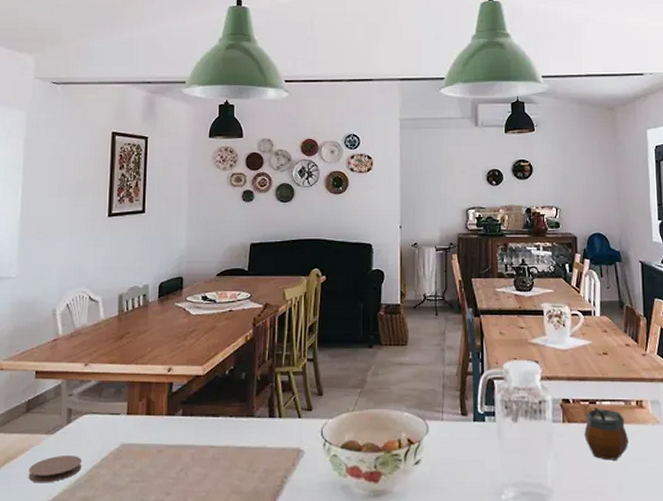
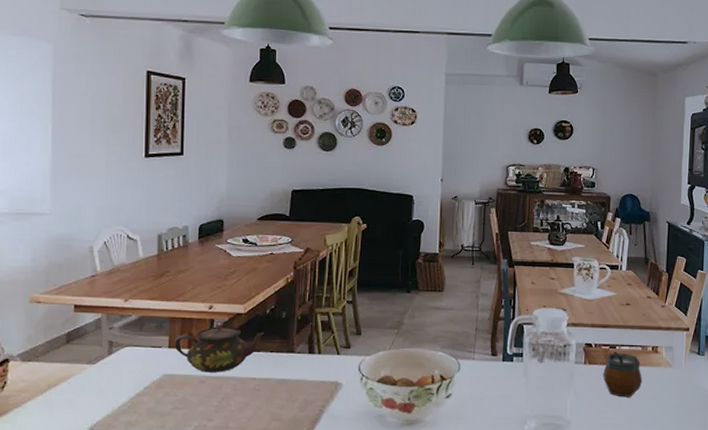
coaster: present [28,456,83,483] -> none [71,384,125,409]
teapot: none [132,386,223,441] -> present [174,323,263,372]

